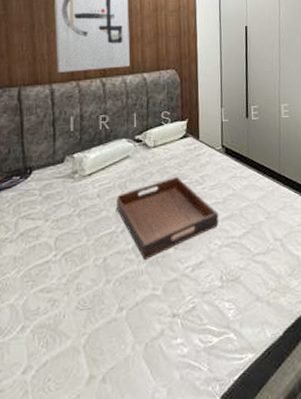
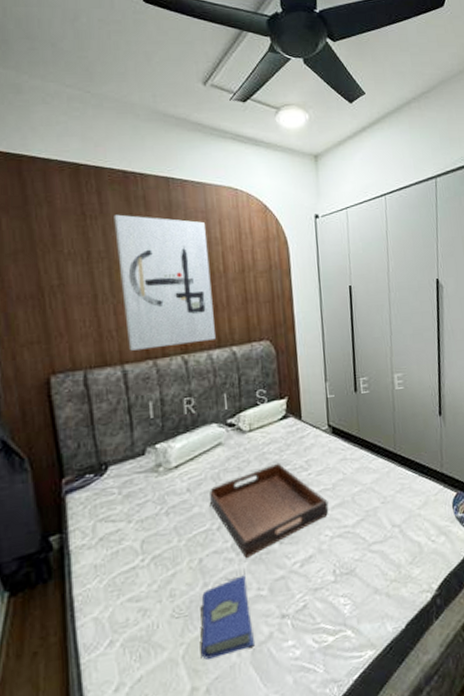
hardcover book: none [99,275,148,350] -> present [200,575,256,660]

